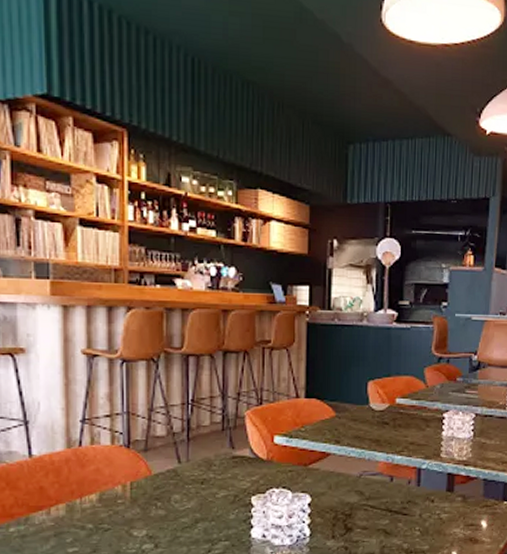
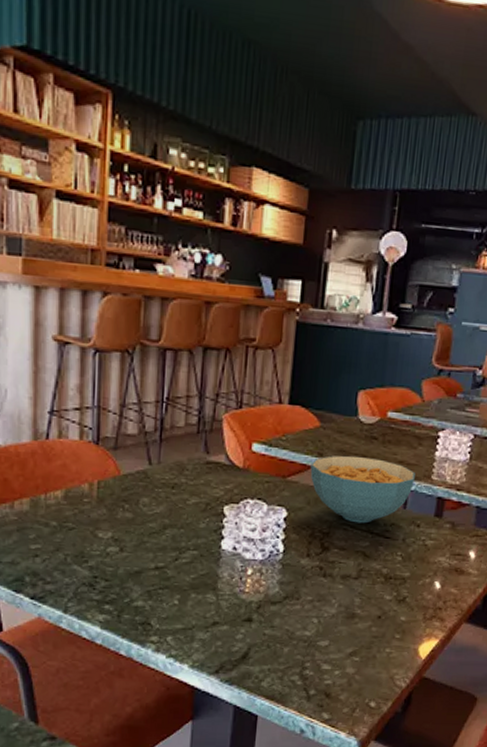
cereal bowl: none [329,441,426,503] -> present [310,455,415,524]

